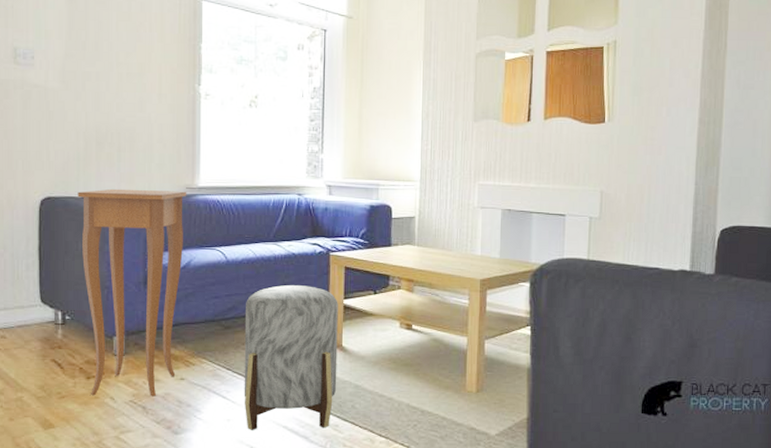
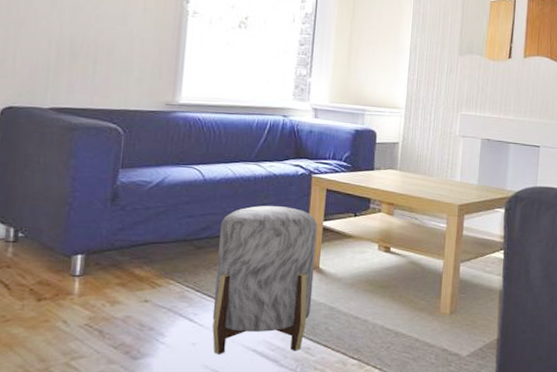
side table: present [77,188,187,397] -> none [40,101,167,320]

